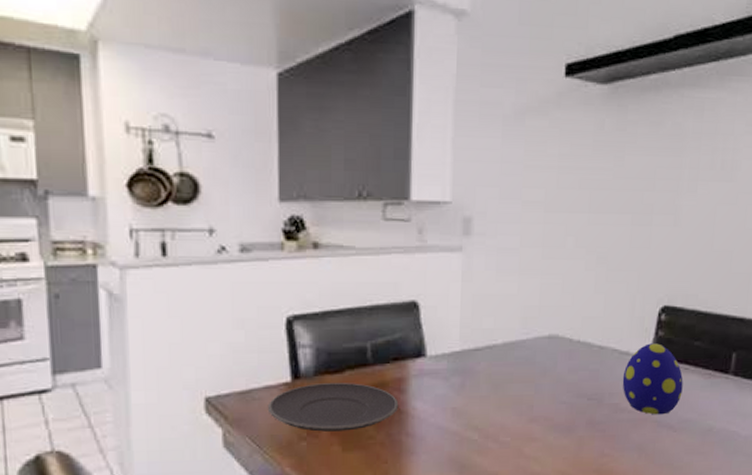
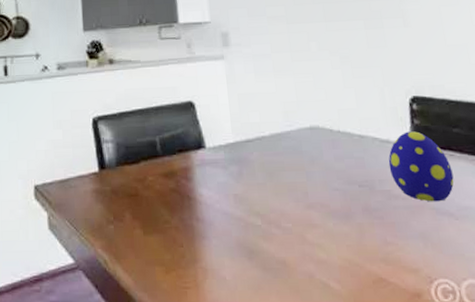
plate: present [267,383,399,432] -> none [81,172,188,216]

